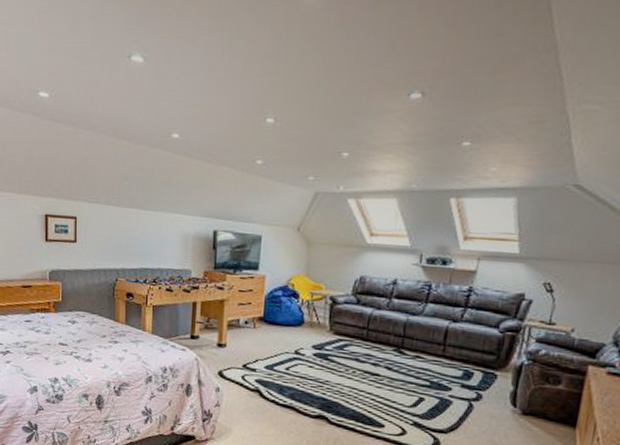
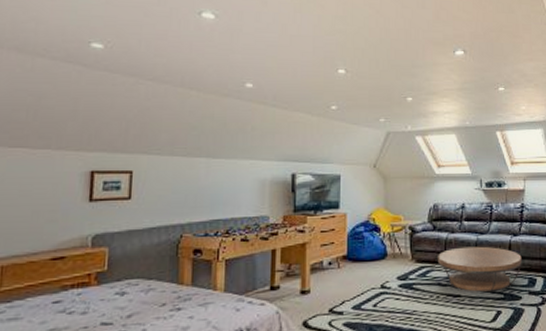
coffee table: none [357,325,459,378] -> present [437,246,522,293]

